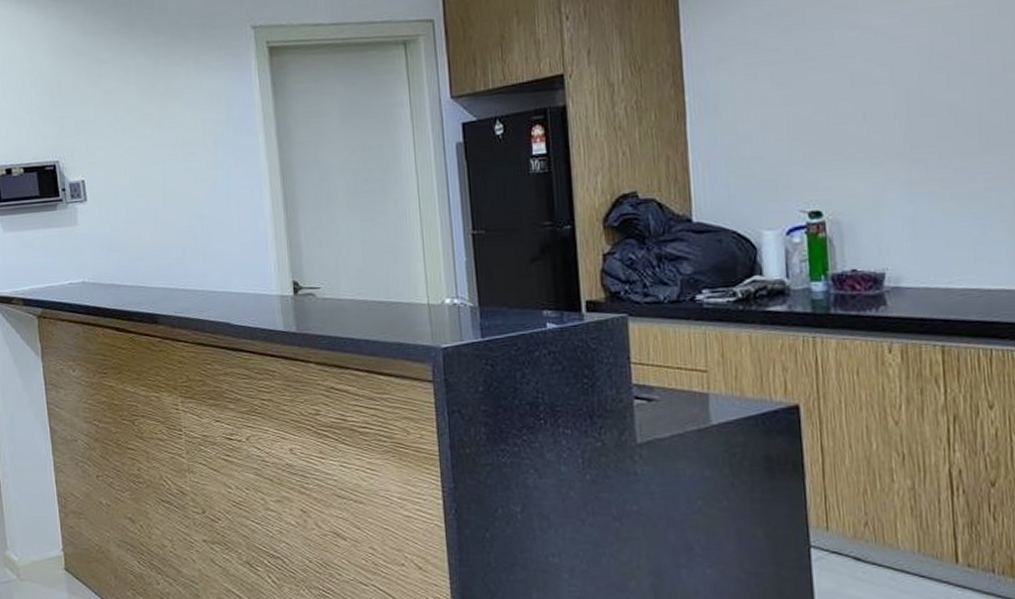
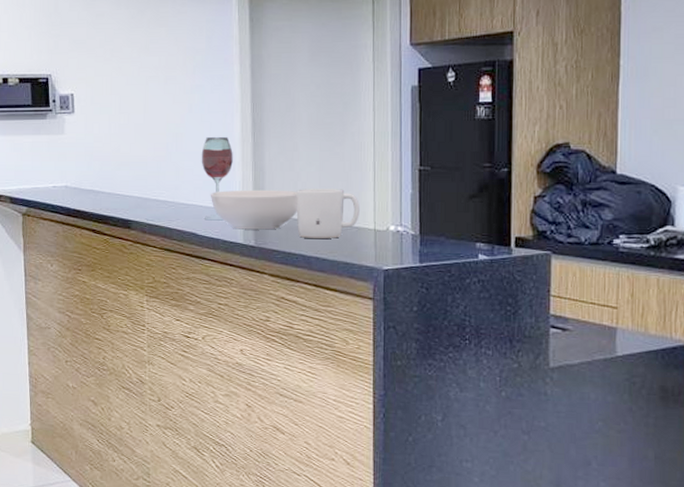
wineglass: none [229,213,266,308] -> present [201,136,233,221]
bowl: none [242,268,341,316] -> present [210,189,298,230]
mug: none [338,262,410,320] -> present [296,189,360,239]

